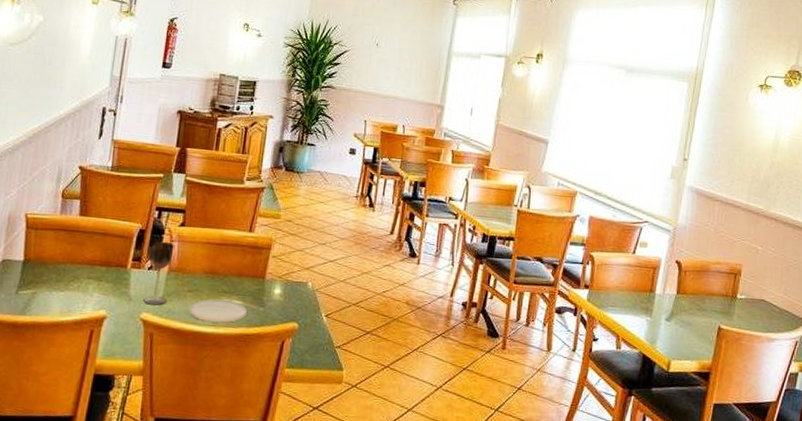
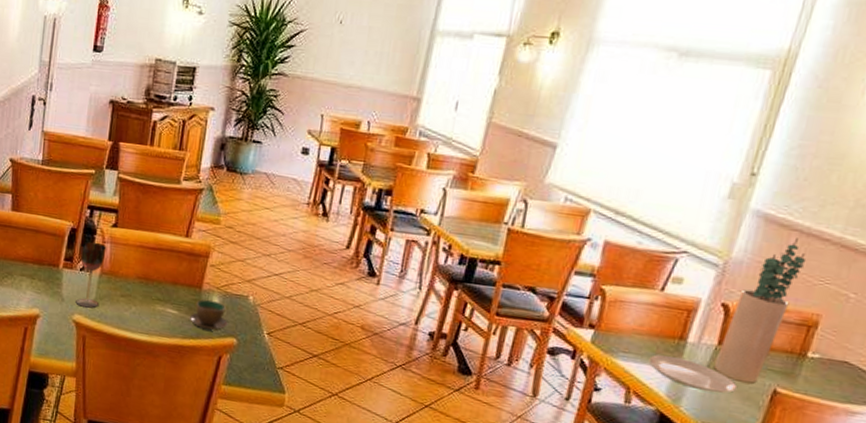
plate: present [189,298,248,324] -> none [121,305,183,333]
cup: none [253,288,290,317] -> present [189,299,228,330]
plate: none [630,305,694,334] -> present [648,354,738,394]
vase: none [676,206,727,324] -> present [713,238,807,385]

